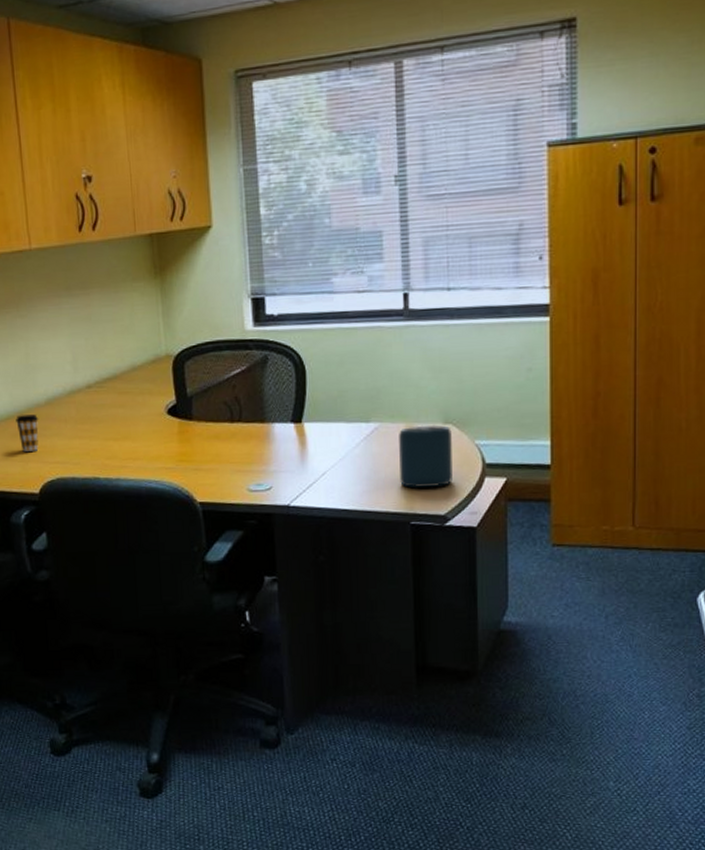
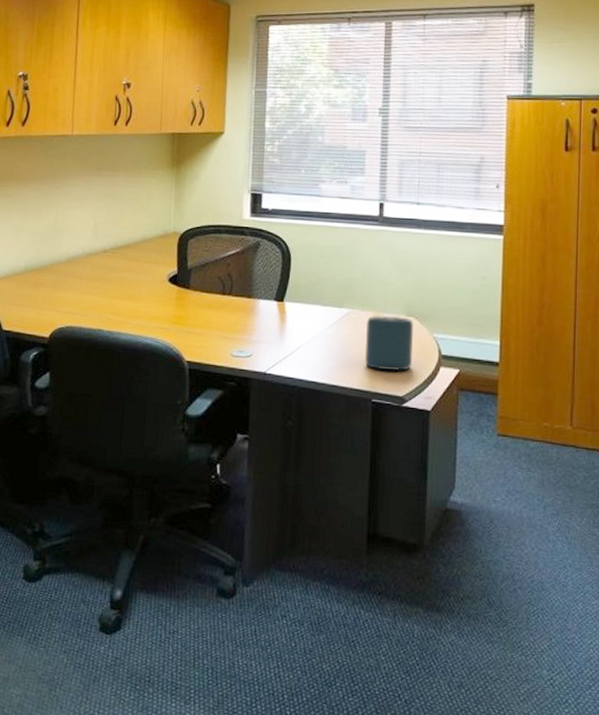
coffee cup: present [16,414,39,452] -> none [38,269,58,301]

